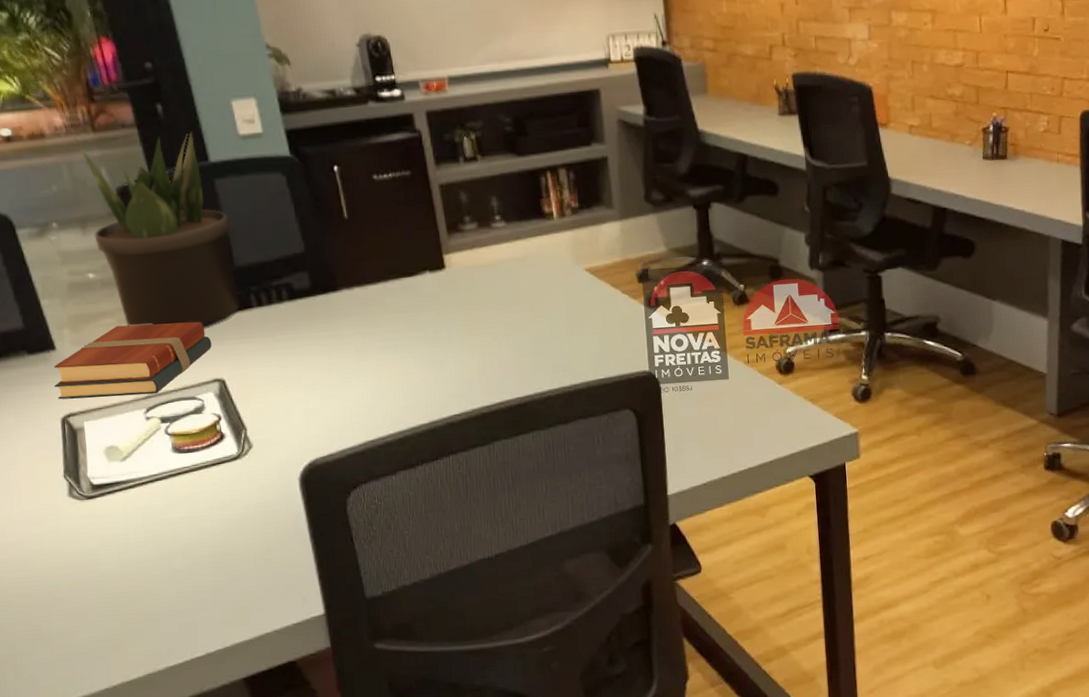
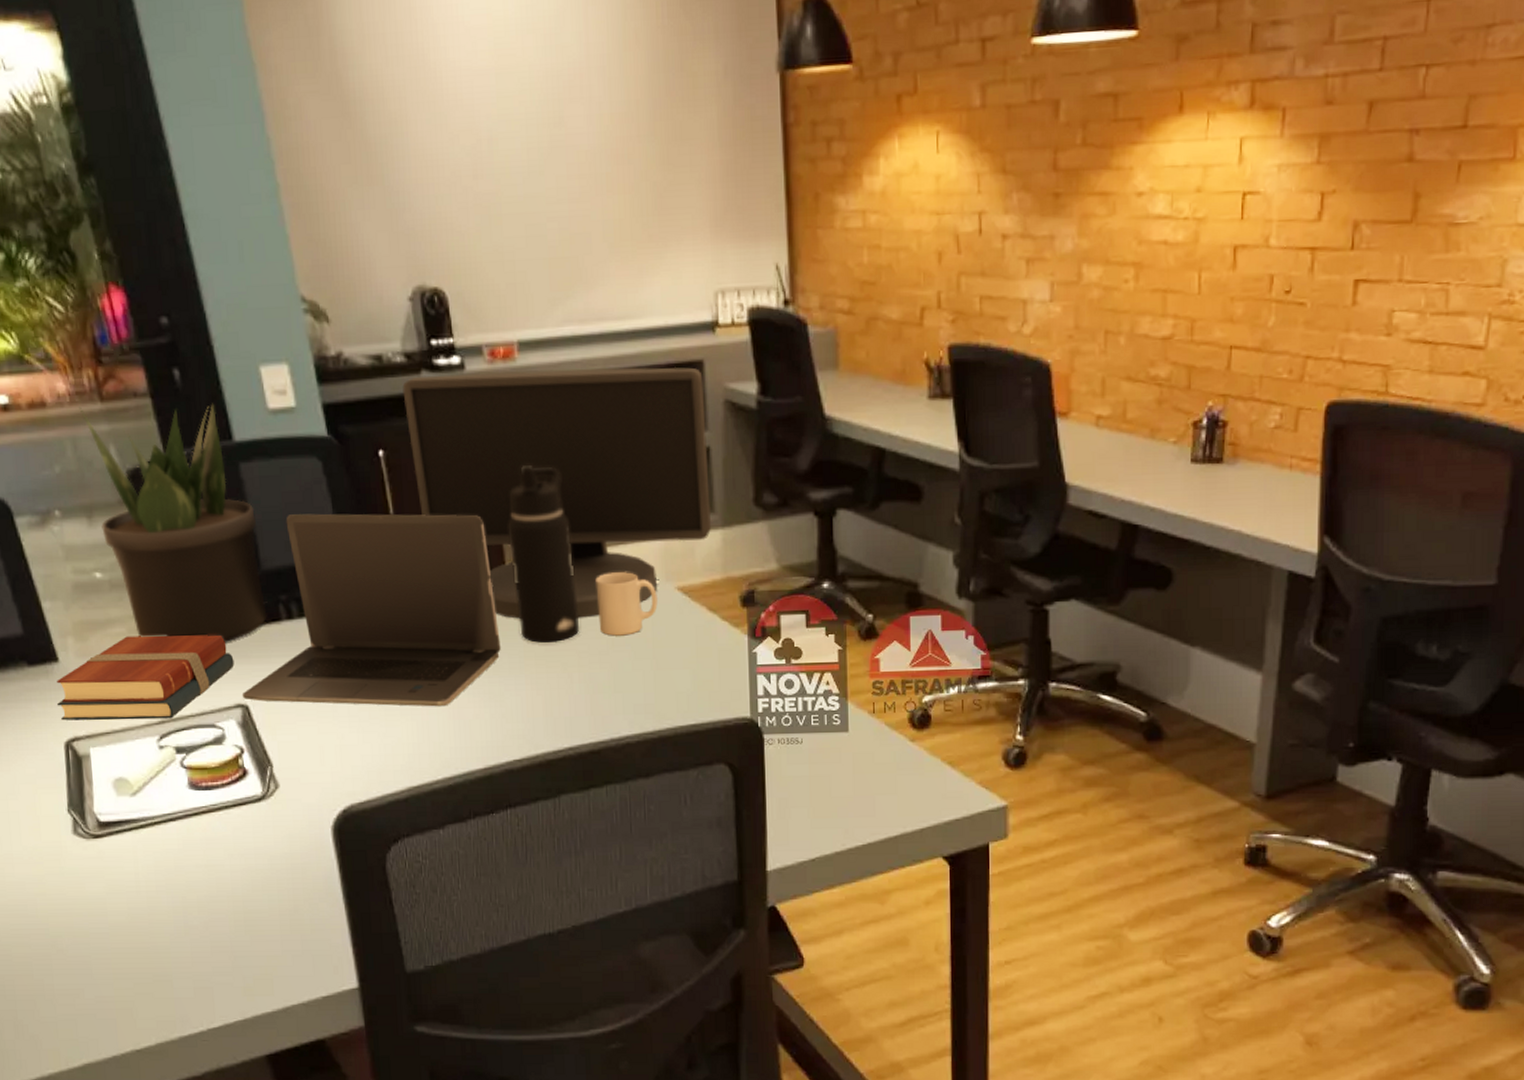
laptop computer: none [219,215,441,376] -> present [242,513,501,707]
monitor: none [353,95,611,298] -> present [402,367,711,618]
water bottle: none [444,175,507,319] -> present [508,465,580,644]
mug: none [518,258,570,310] -> present [595,572,658,636]

